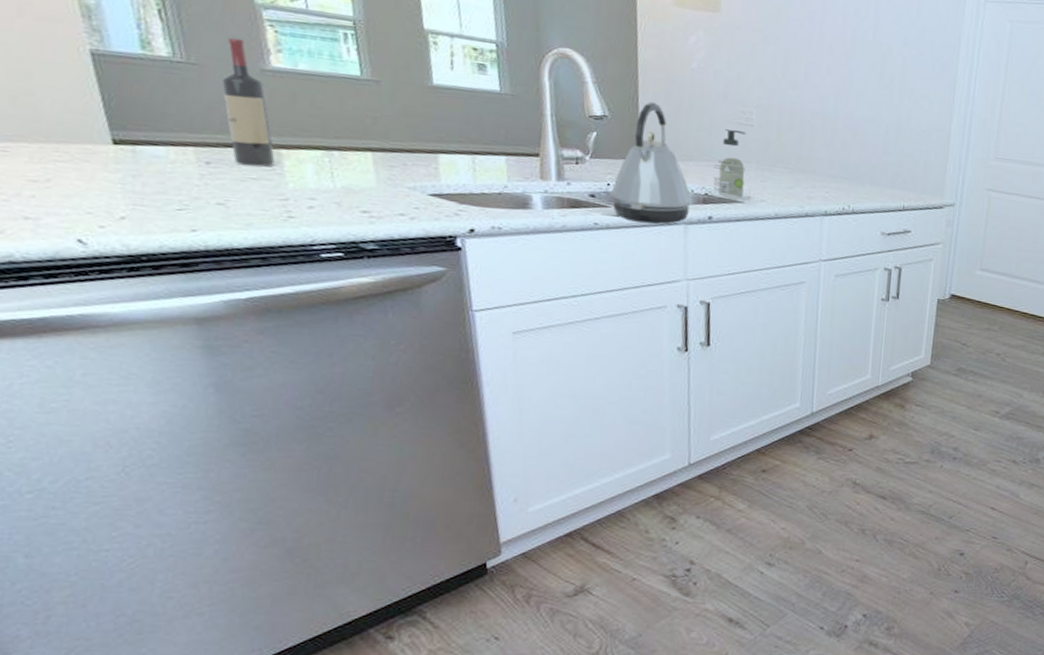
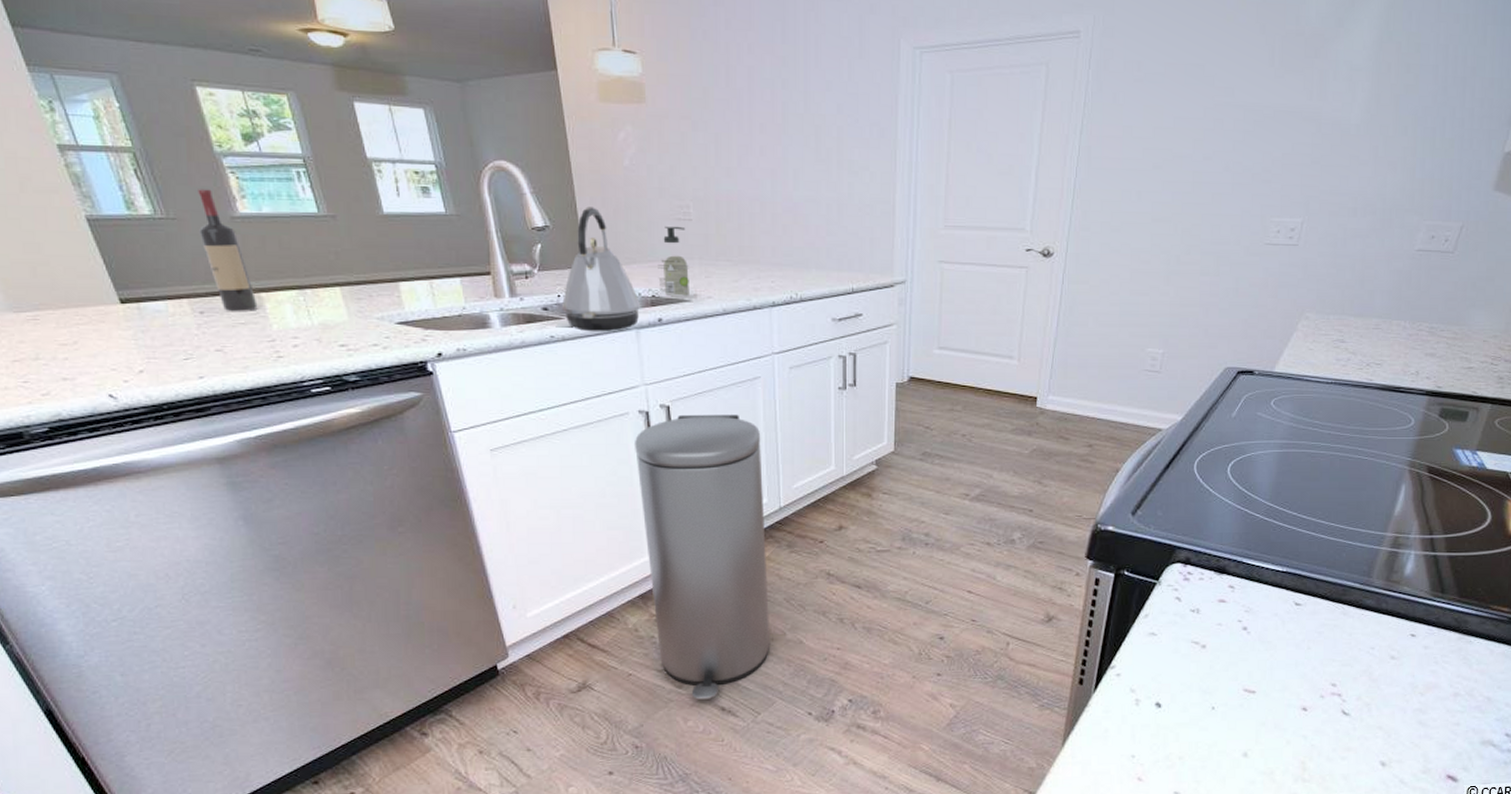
pedal bin: none [668,312,800,609] -> present [635,414,771,700]

